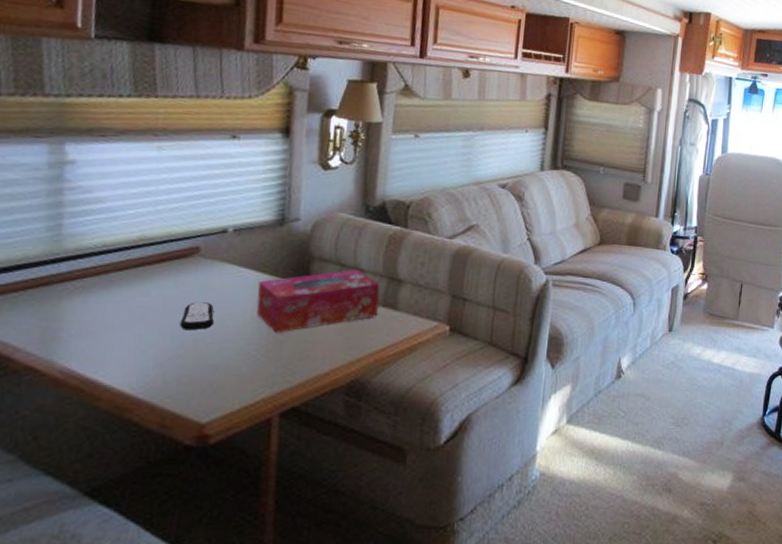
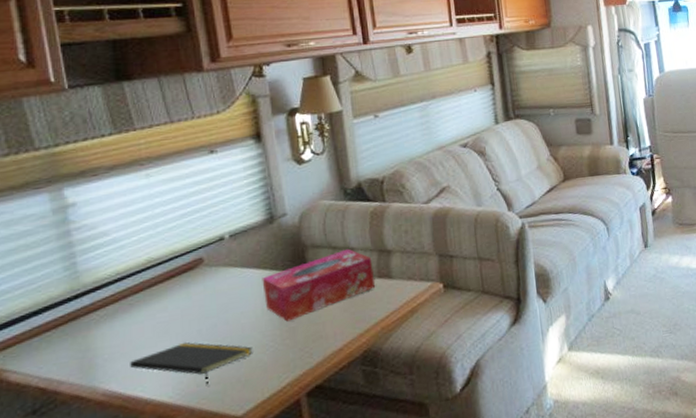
notepad: none [96,334,233,385] -> present [130,342,253,386]
remote control: present [179,302,214,331] -> none [199,306,229,335]

